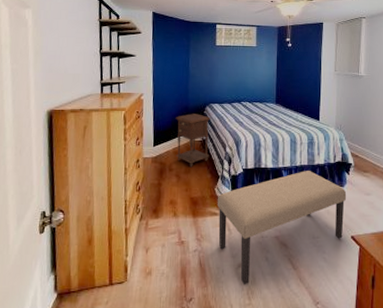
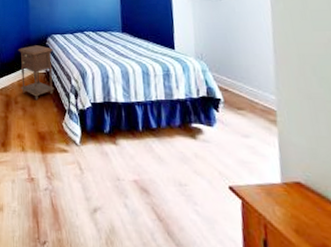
bench: present [218,171,347,285] -> none [66,106,218,234]

